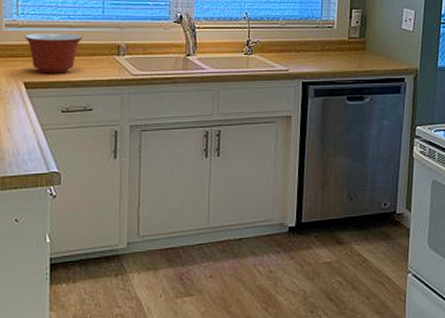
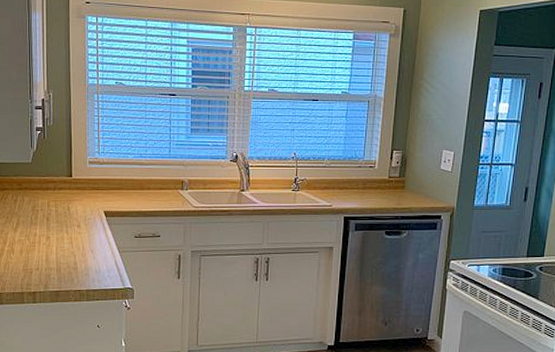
mixing bowl: present [24,33,82,74] -> none [104,170,152,204]

